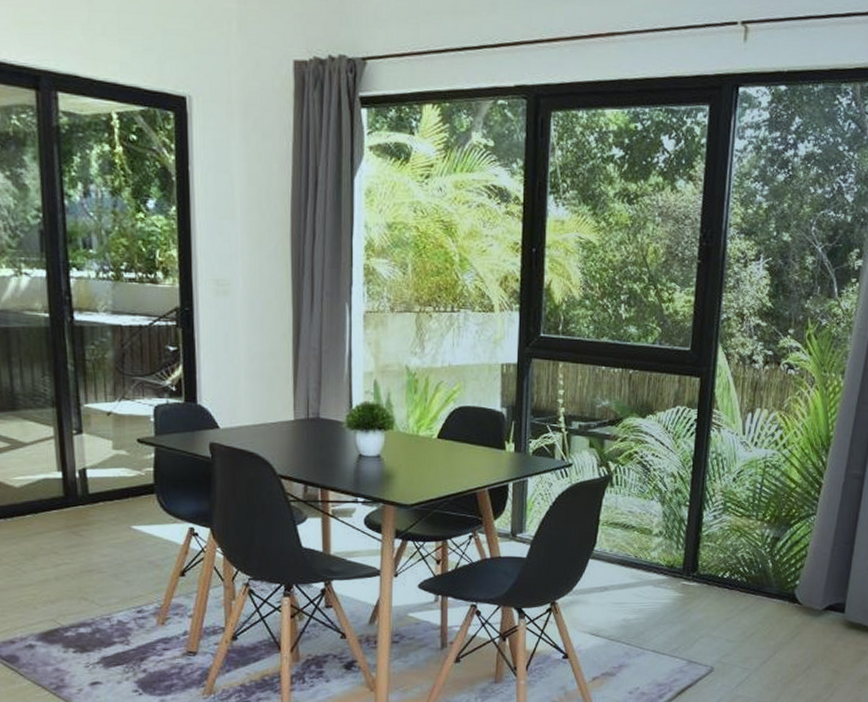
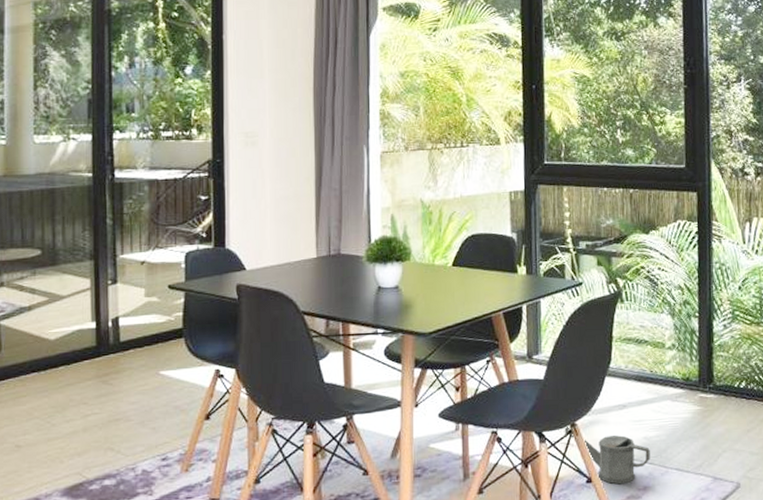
watering can: none [544,602,628,662] -> present [564,424,650,485]

